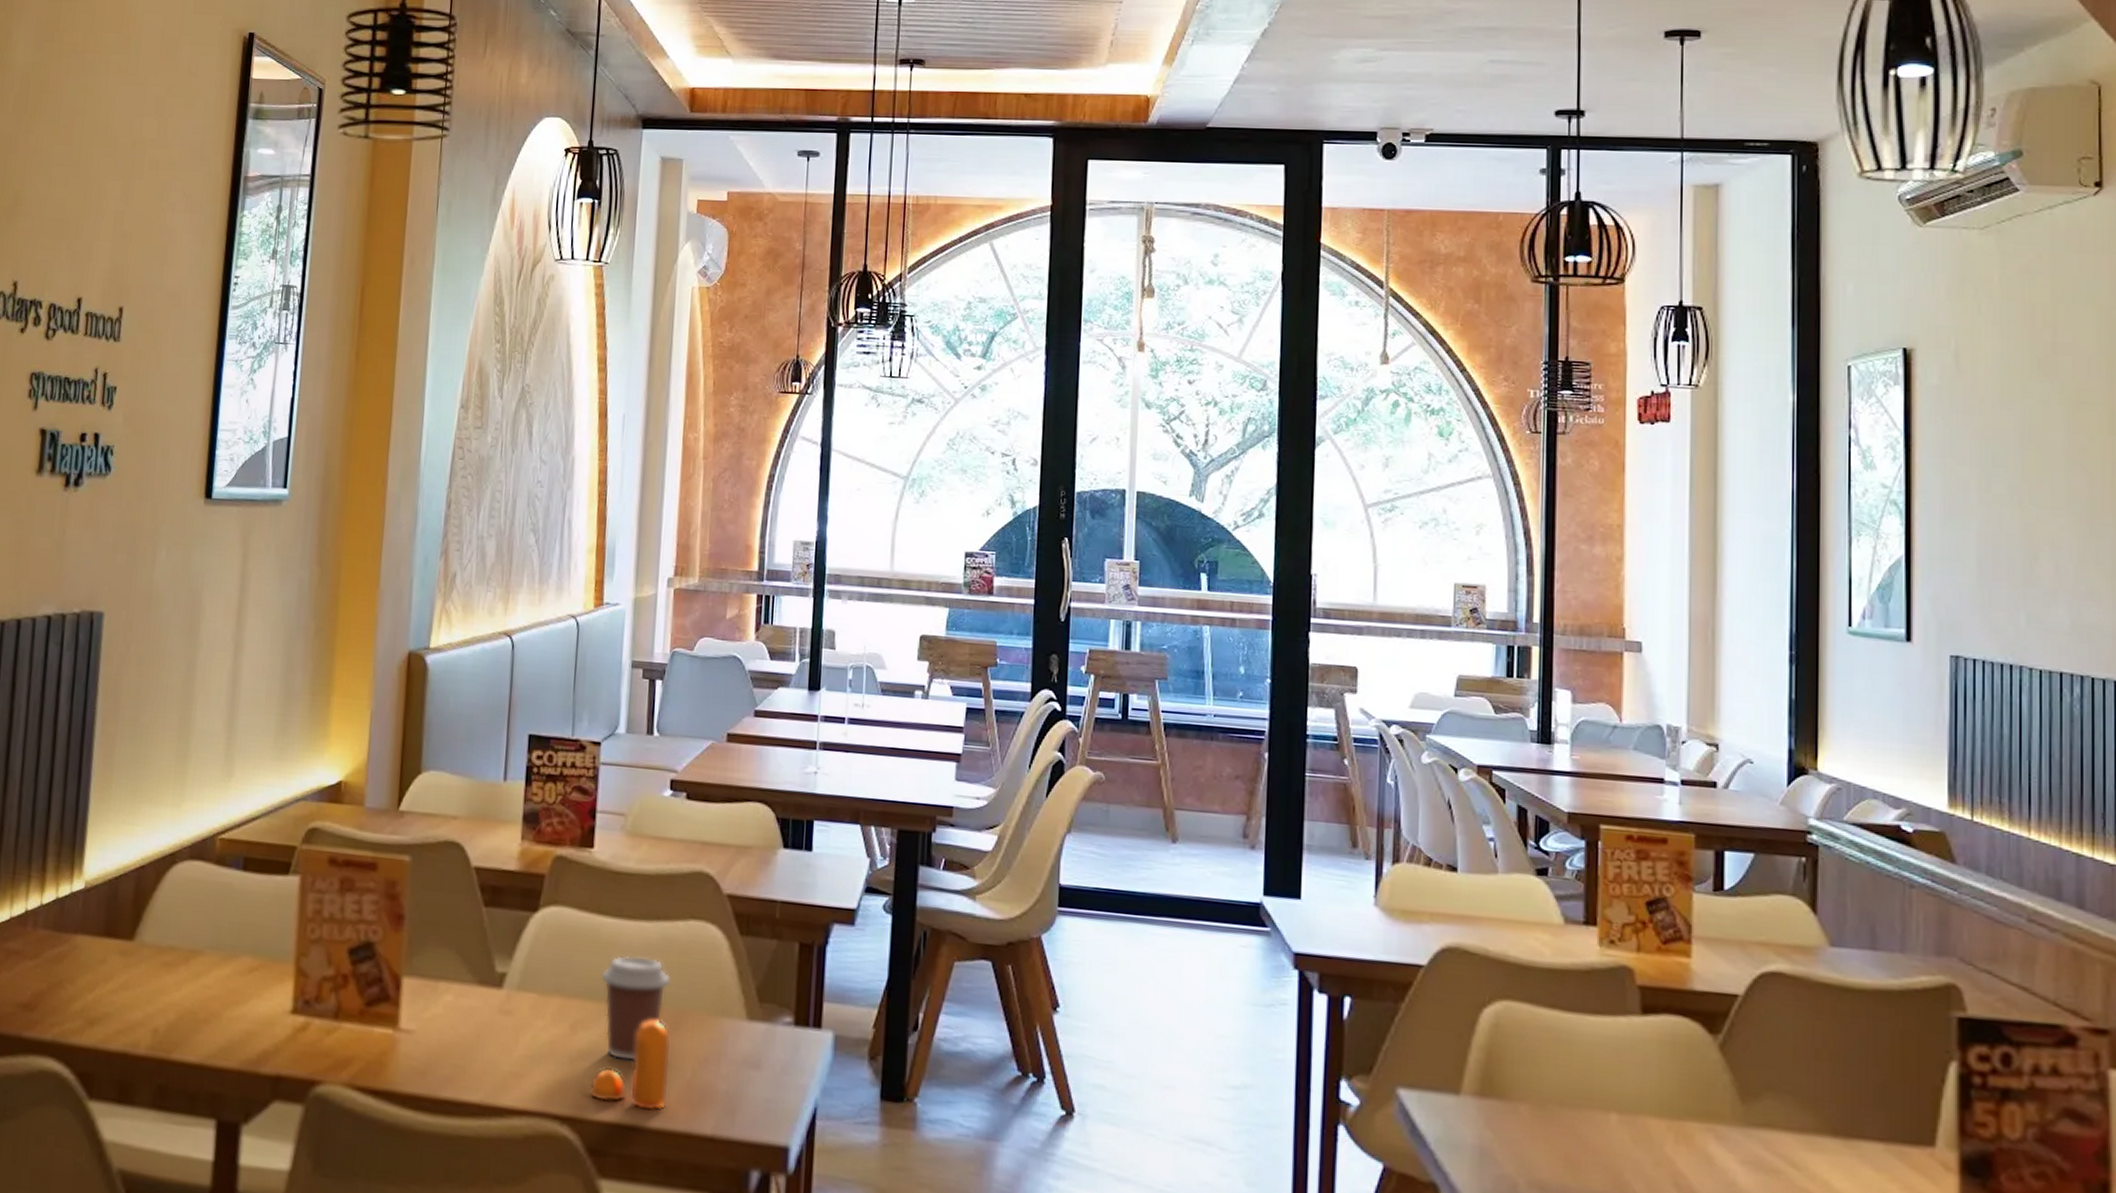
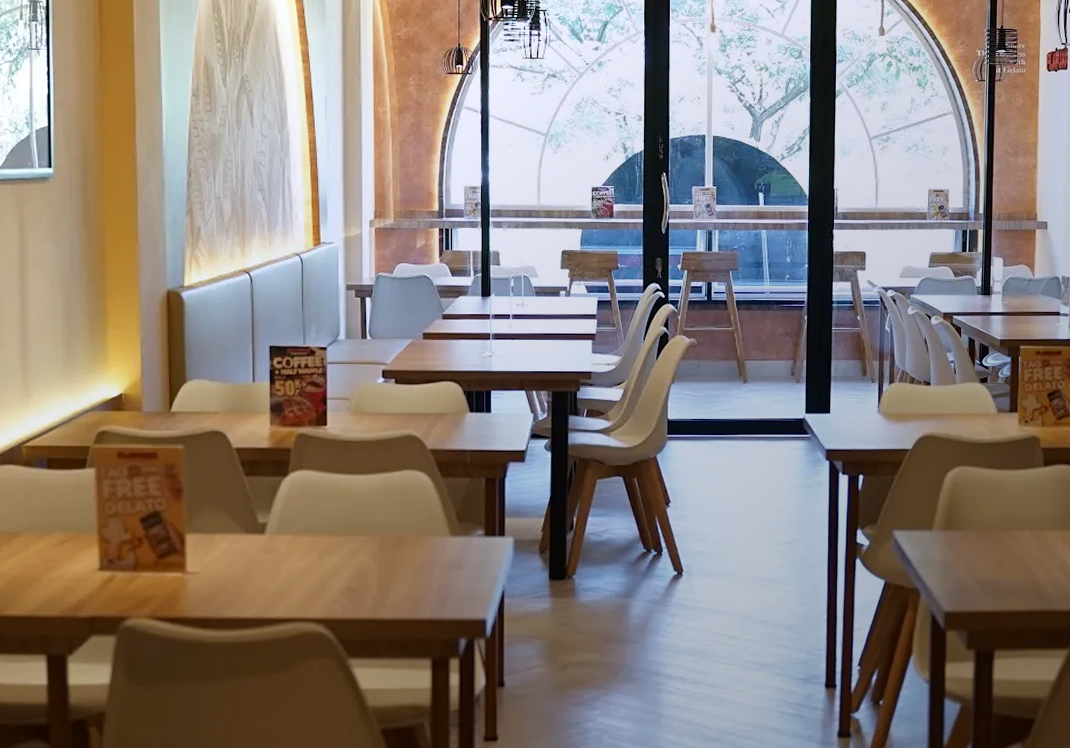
pepper shaker: present [589,1020,671,1111] -> none [337,543,397,607]
coffee cup: present [602,955,671,1062] -> none [340,500,392,575]

